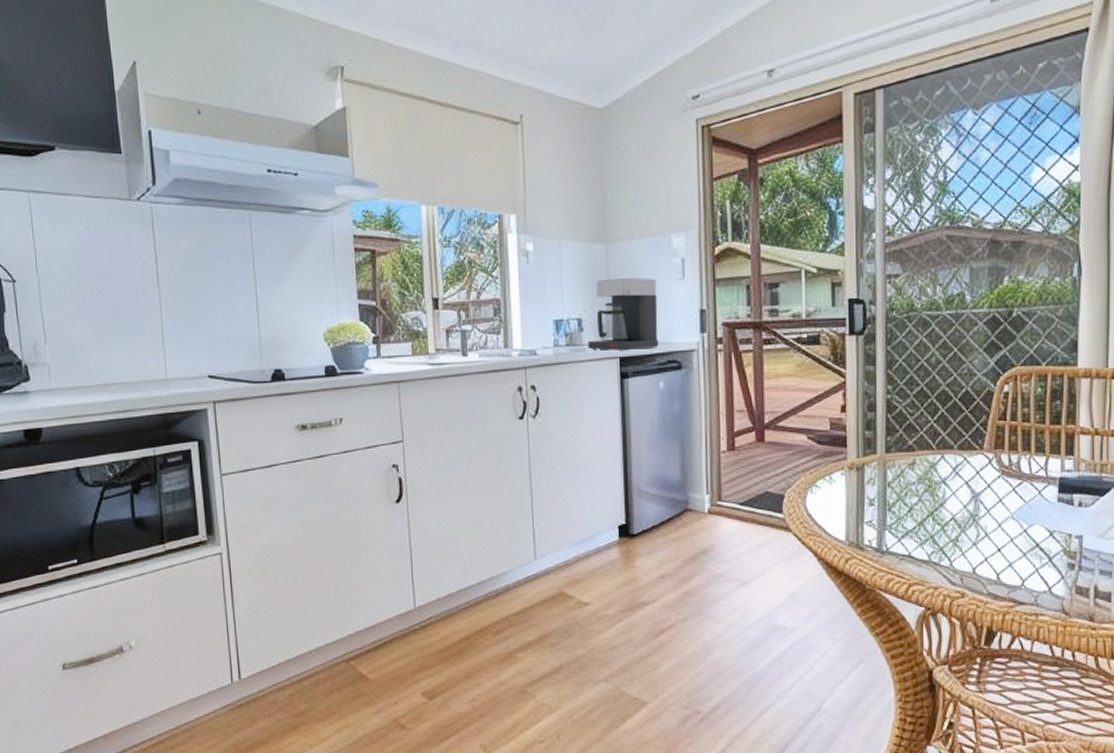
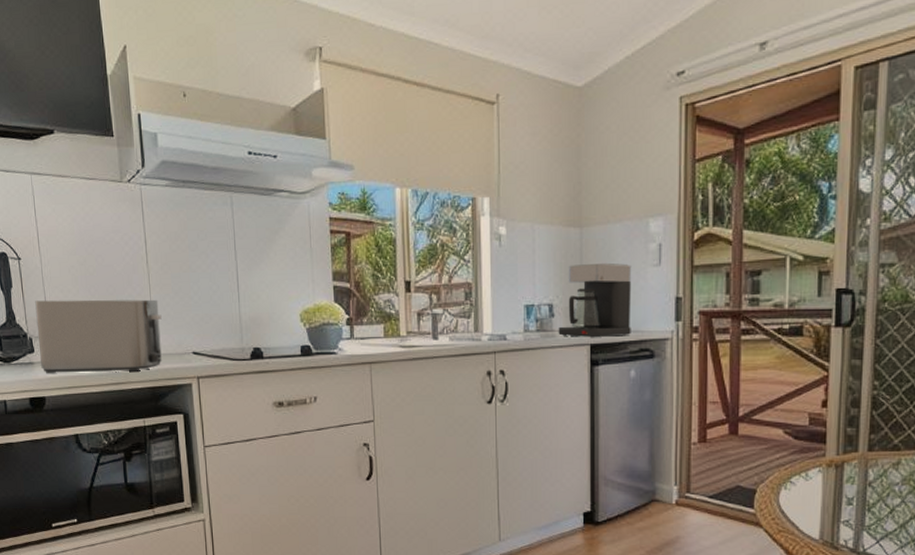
toaster: none [31,321,174,404] -> present [35,299,162,374]

